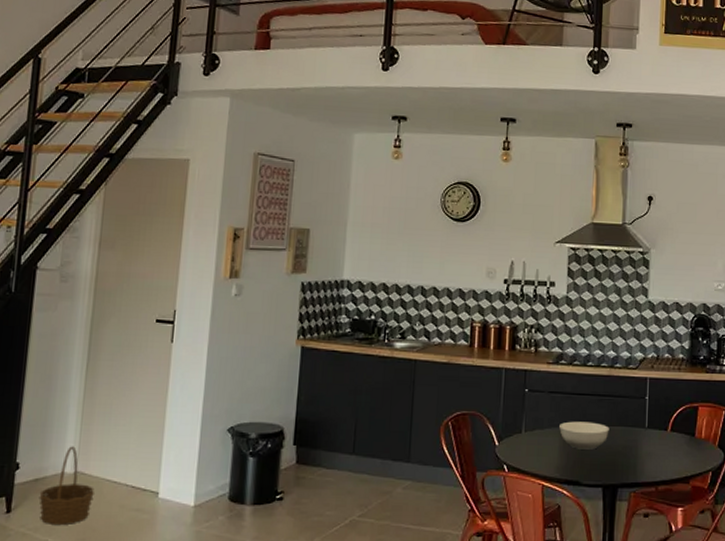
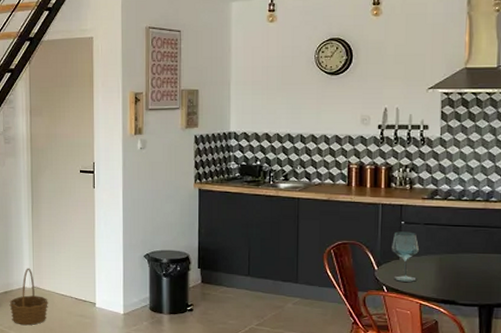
wine glass: none [513,400,544,459] -> present [391,231,420,282]
bowl: present [559,421,609,450] -> none [435,249,485,274]

